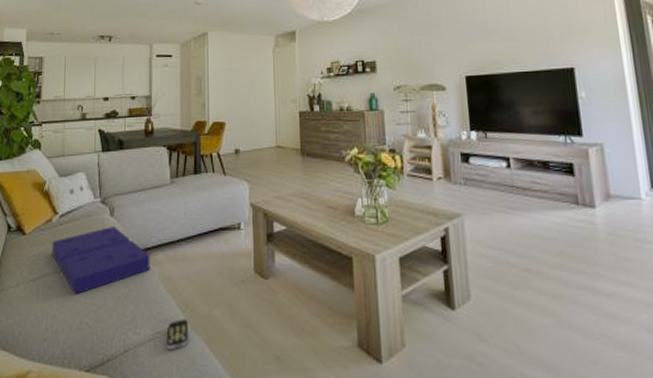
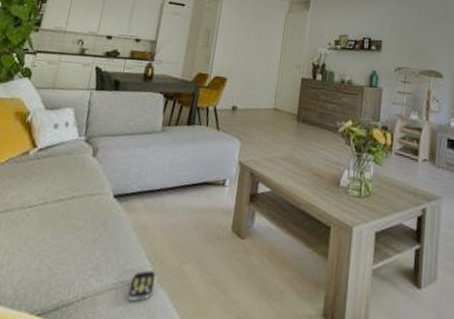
cushion: present [52,227,150,294] -> none [22,167,128,233]

